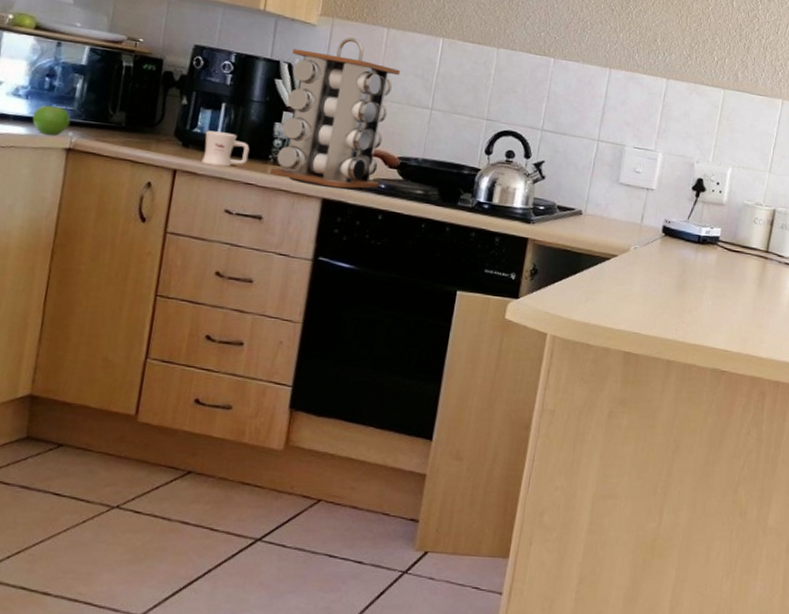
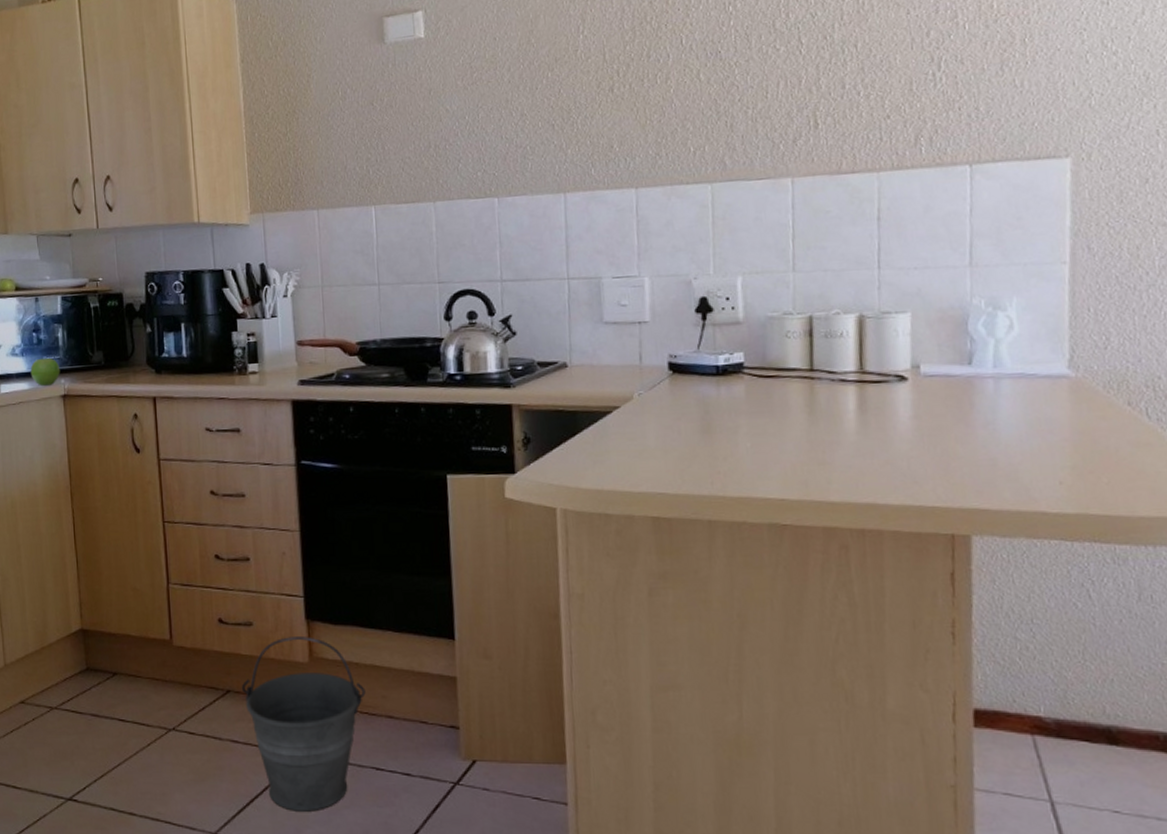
mug: present [200,130,250,168] -> none [172,351,215,388]
bucket: none [204,423,336,596] -> present [241,637,366,812]
spice rack: present [270,37,401,190] -> none [233,227,344,389]

